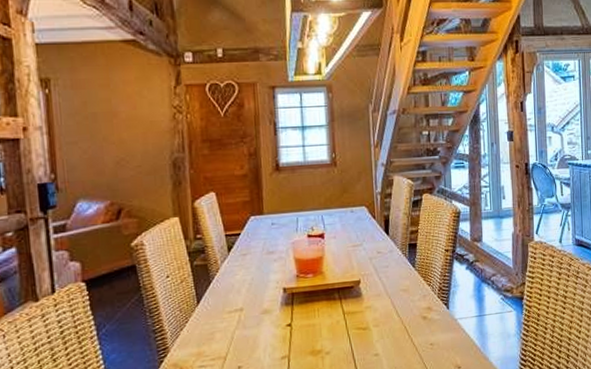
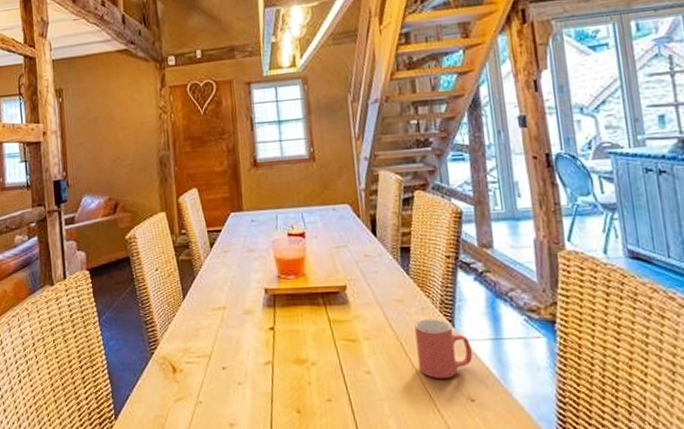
mug: none [417,303,461,354] -> present [414,318,472,379]

